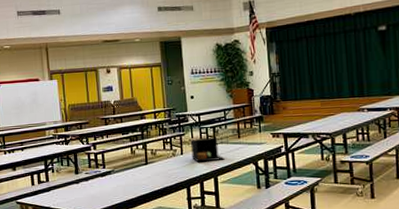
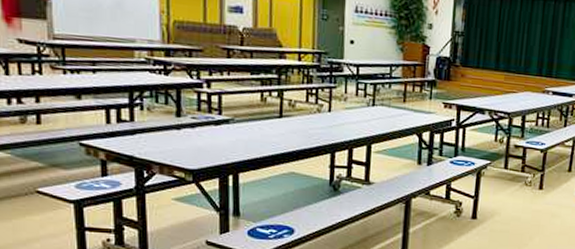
lunch box: present [191,137,225,163] -> none [342,94,383,126]

